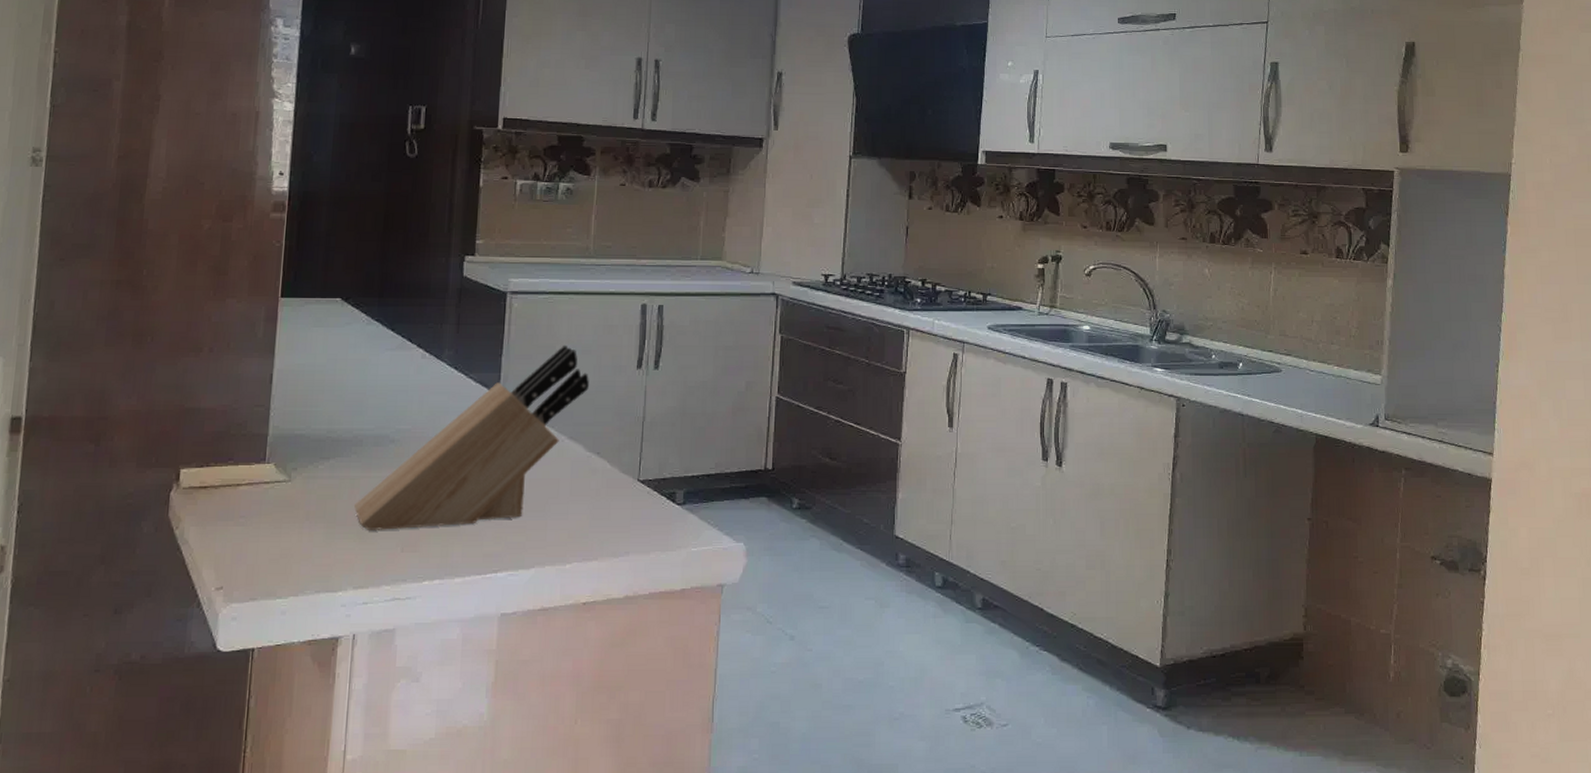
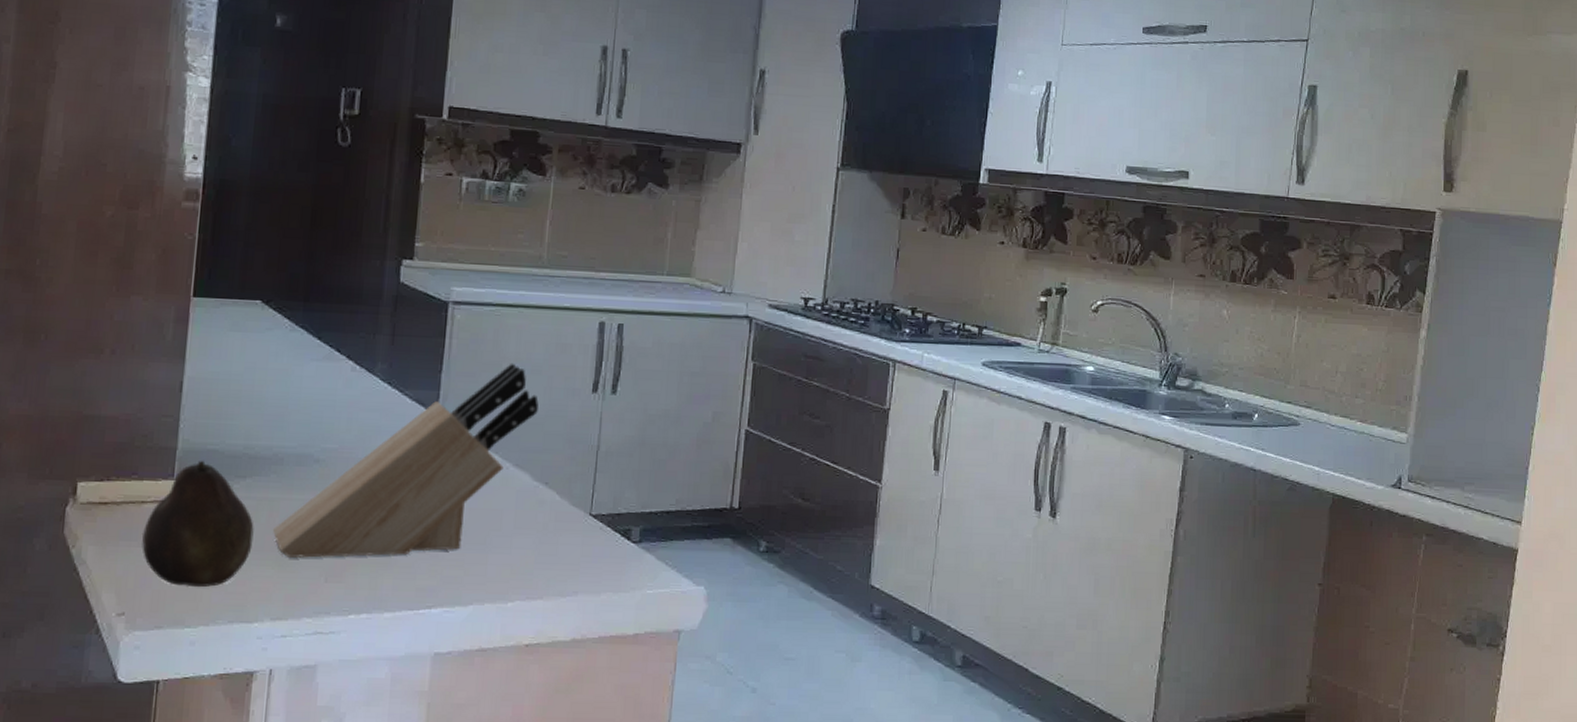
fruit: none [237,444,337,561] -> present [141,460,254,588]

